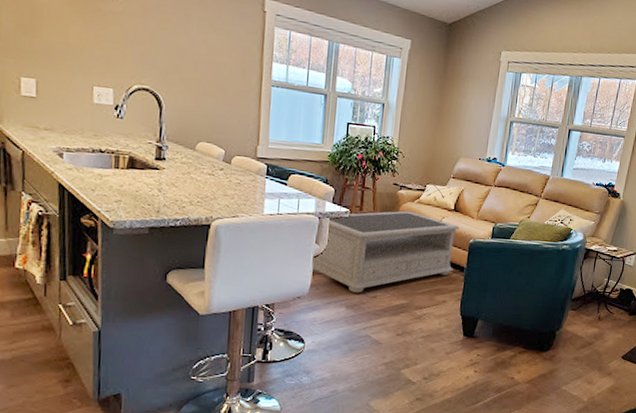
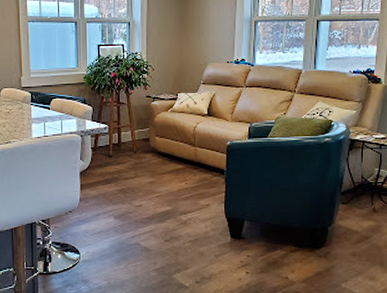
coffee table: present [310,210,460,293] -> none [78,121,215,203]

